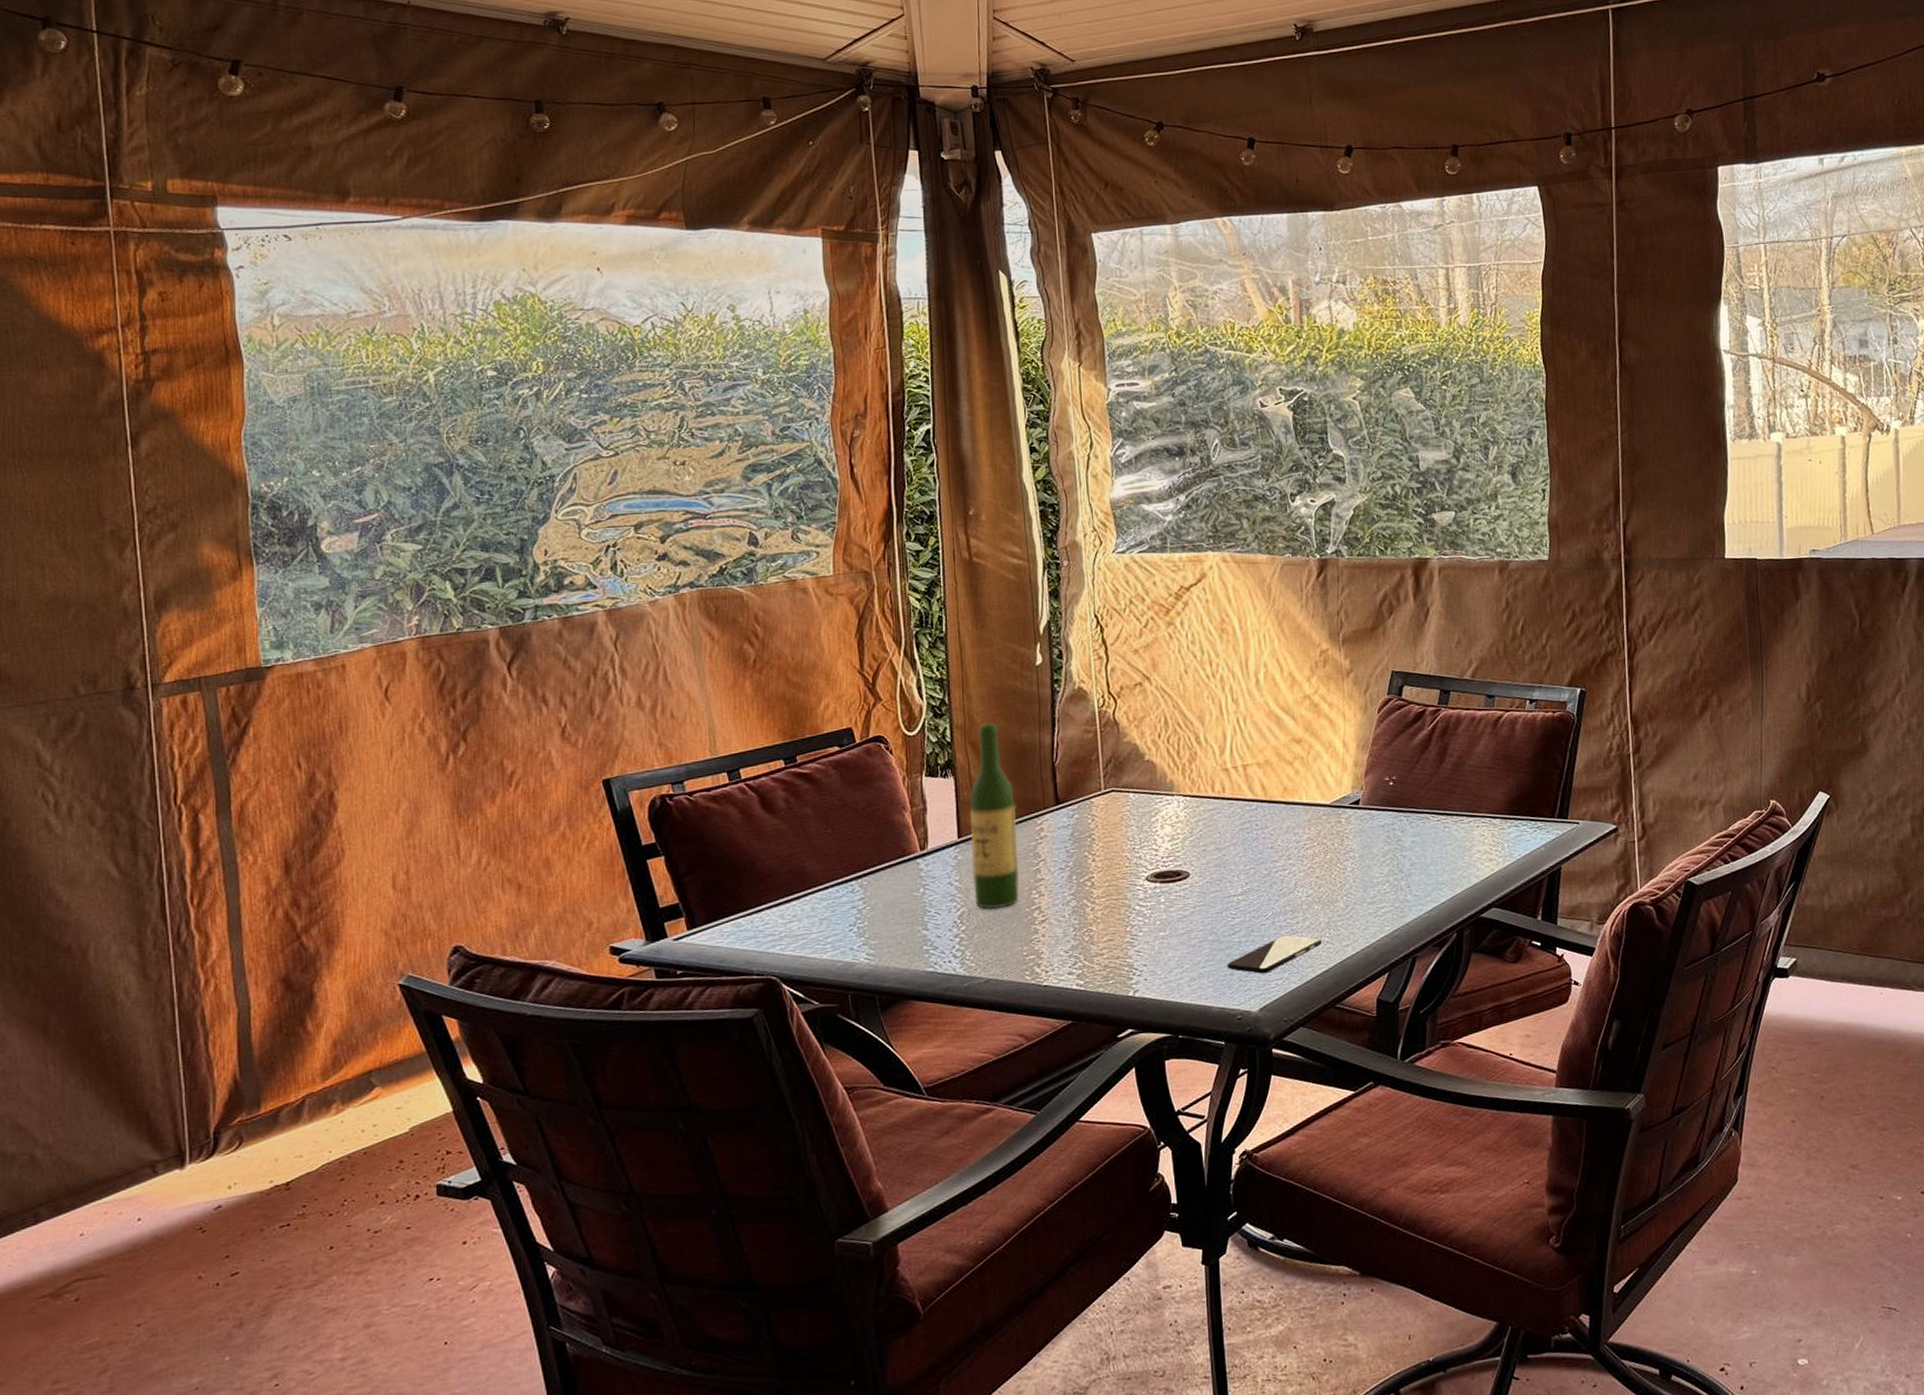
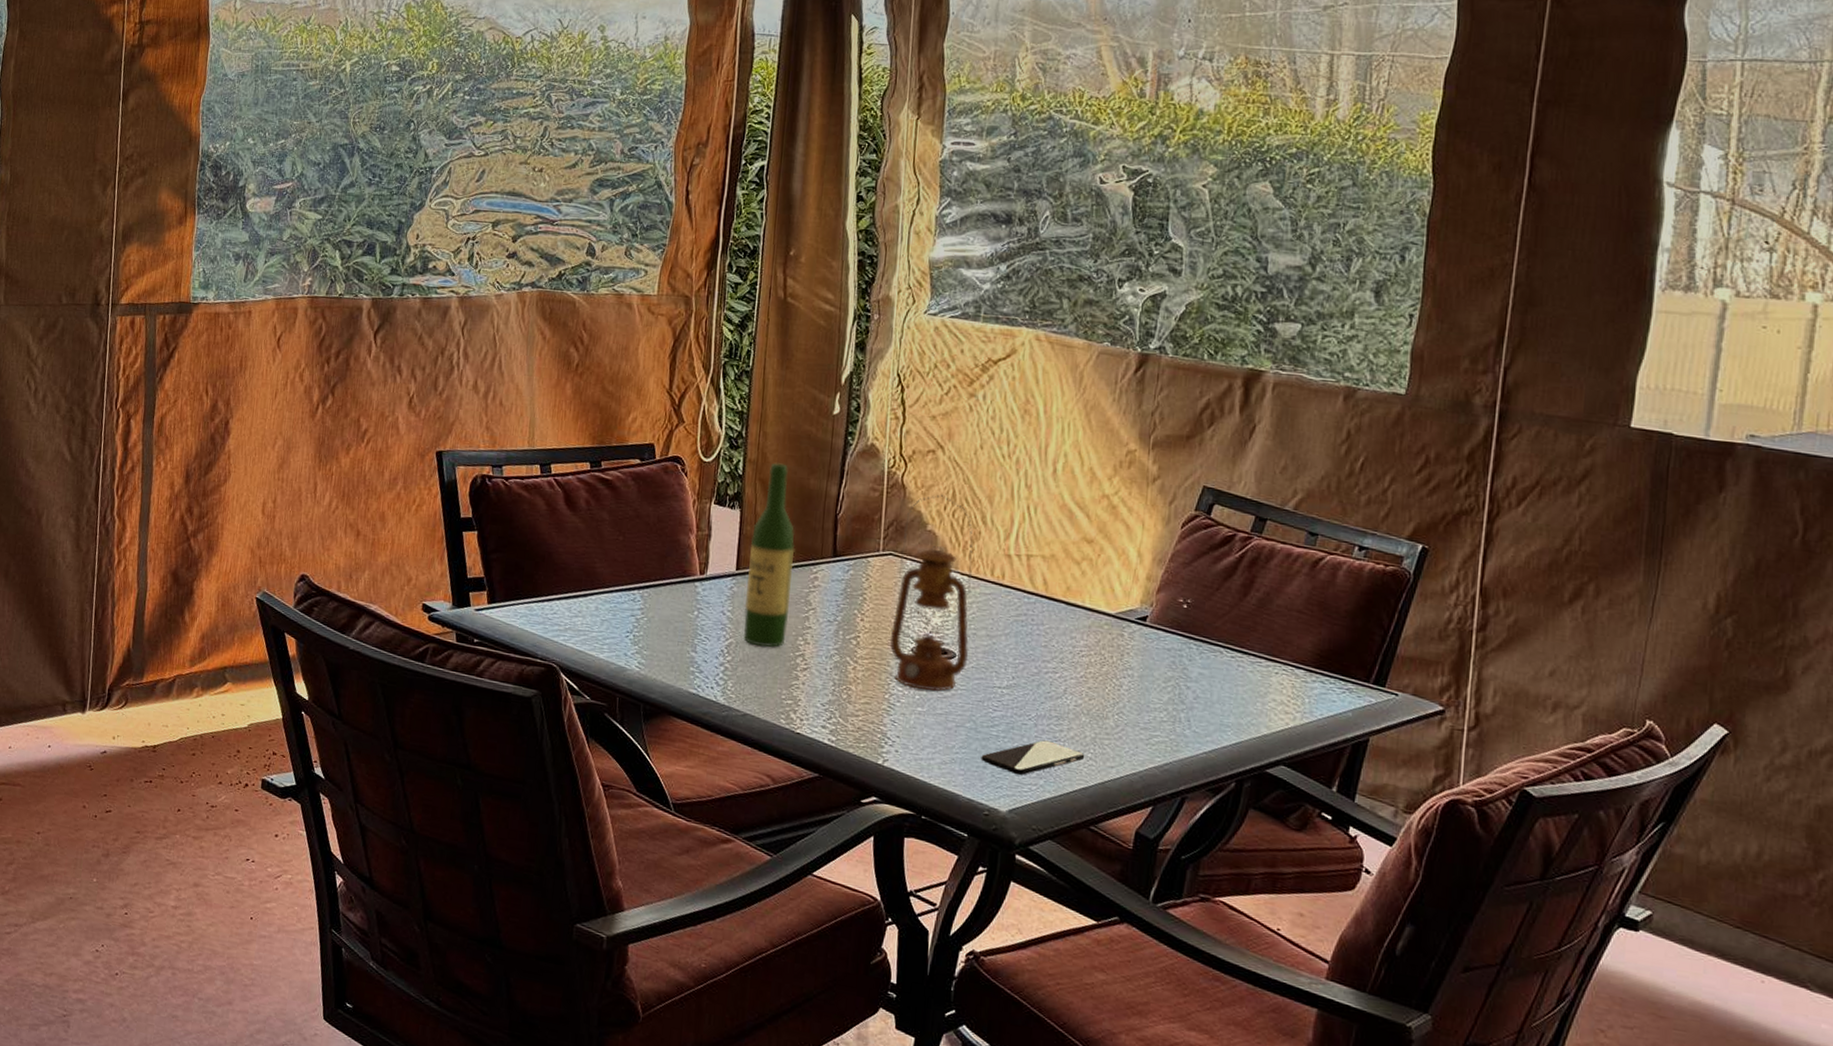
lantern: none [1123,723,1202,916] -> present [890,494,973,692]

